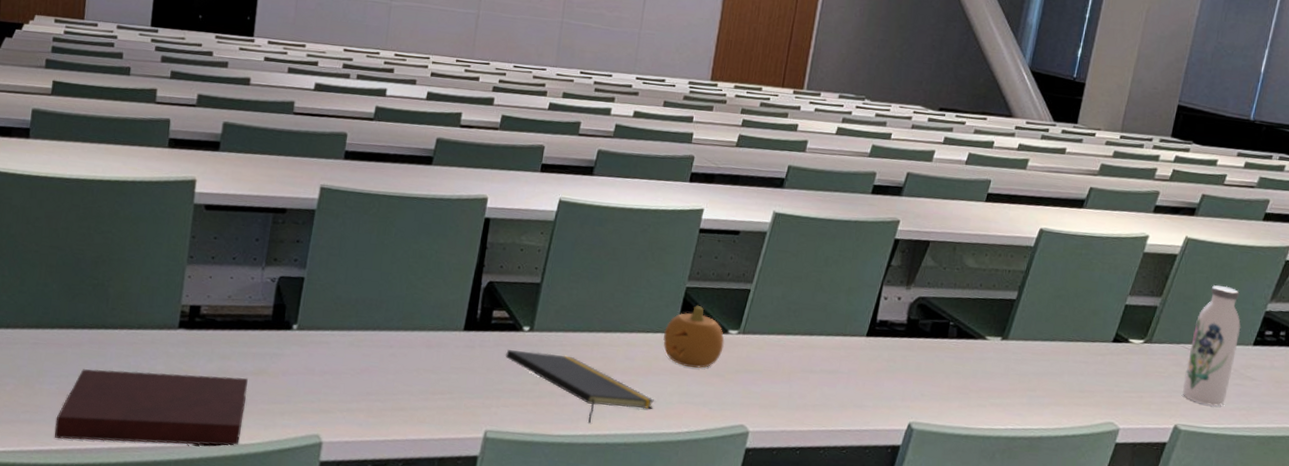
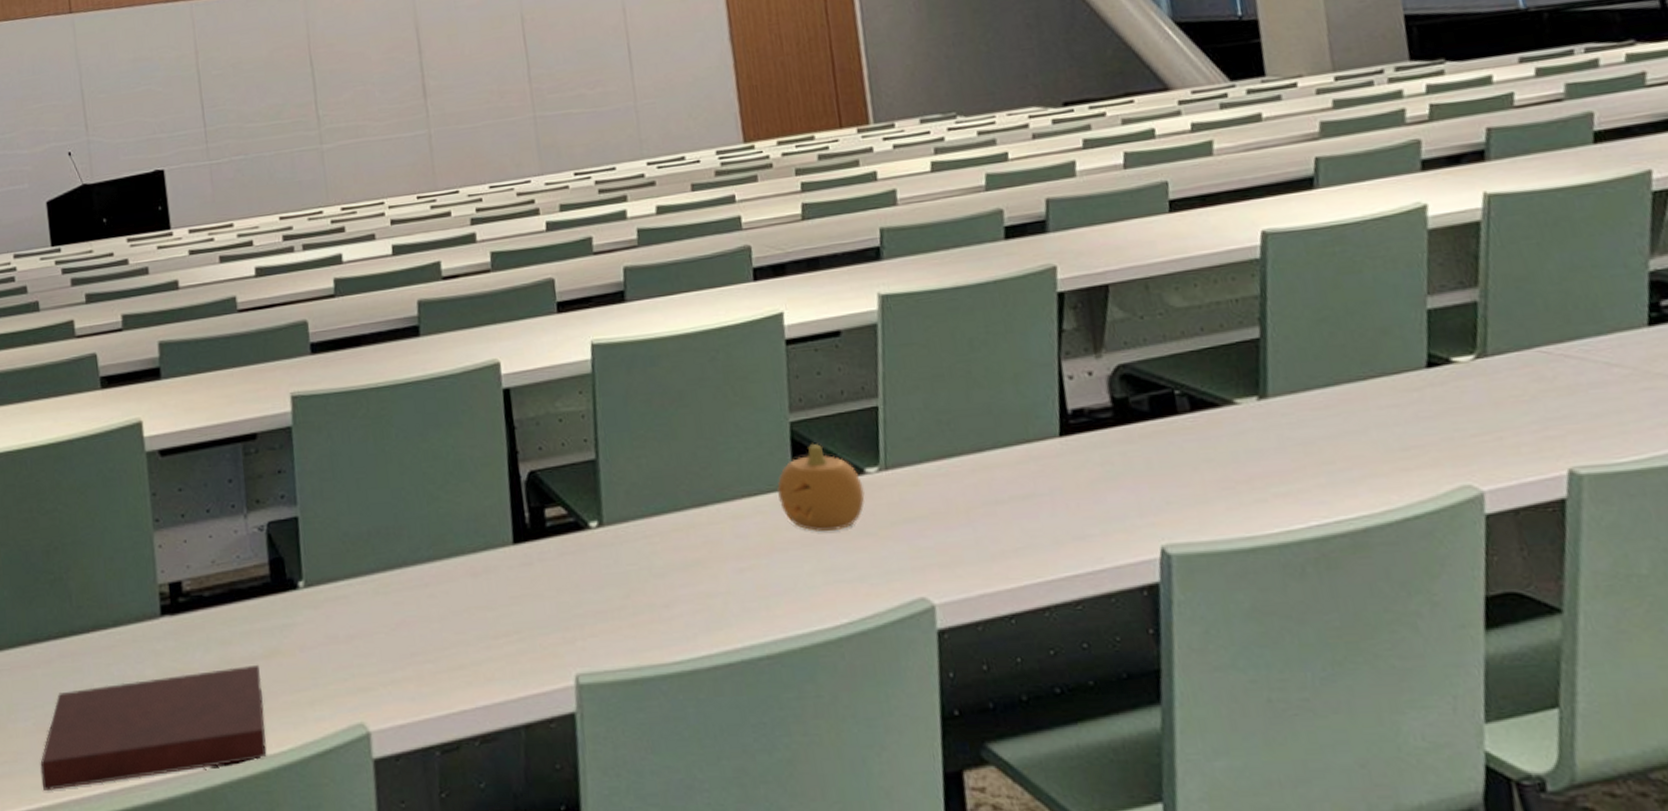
notepad: present [505,350,655,424] -> none [575,550,792,638]
water bottle: present [1182,285,1241,407] -> none [1545,248,1636,430]

